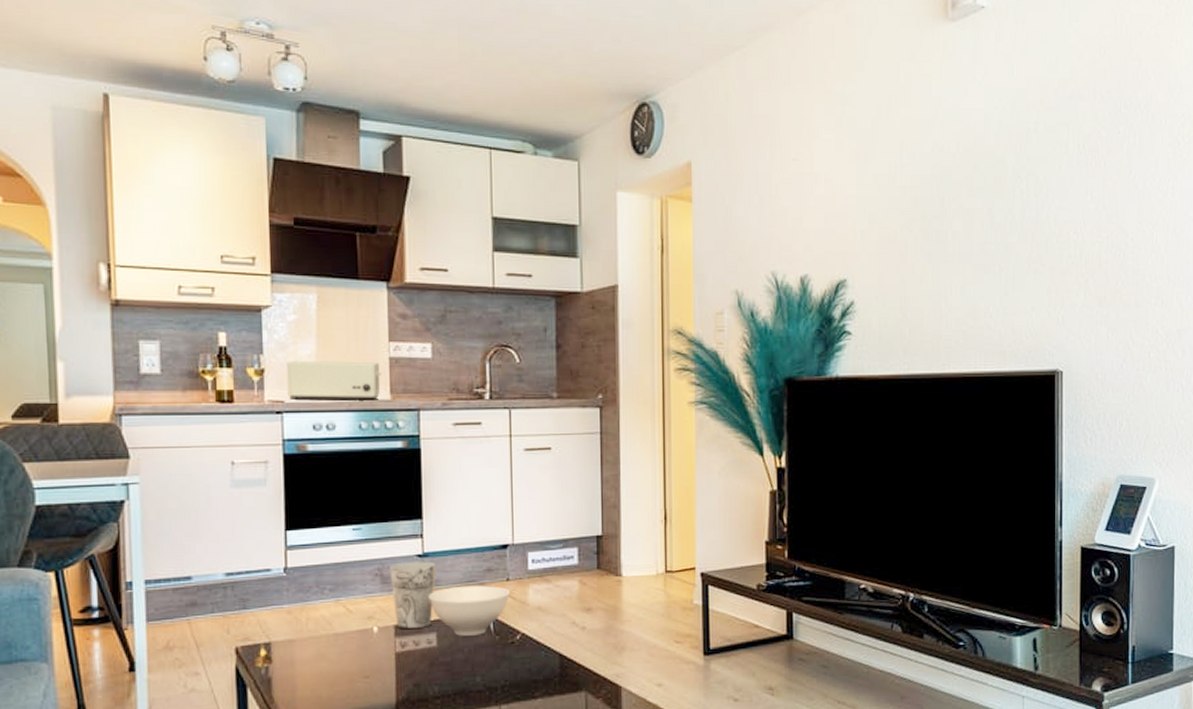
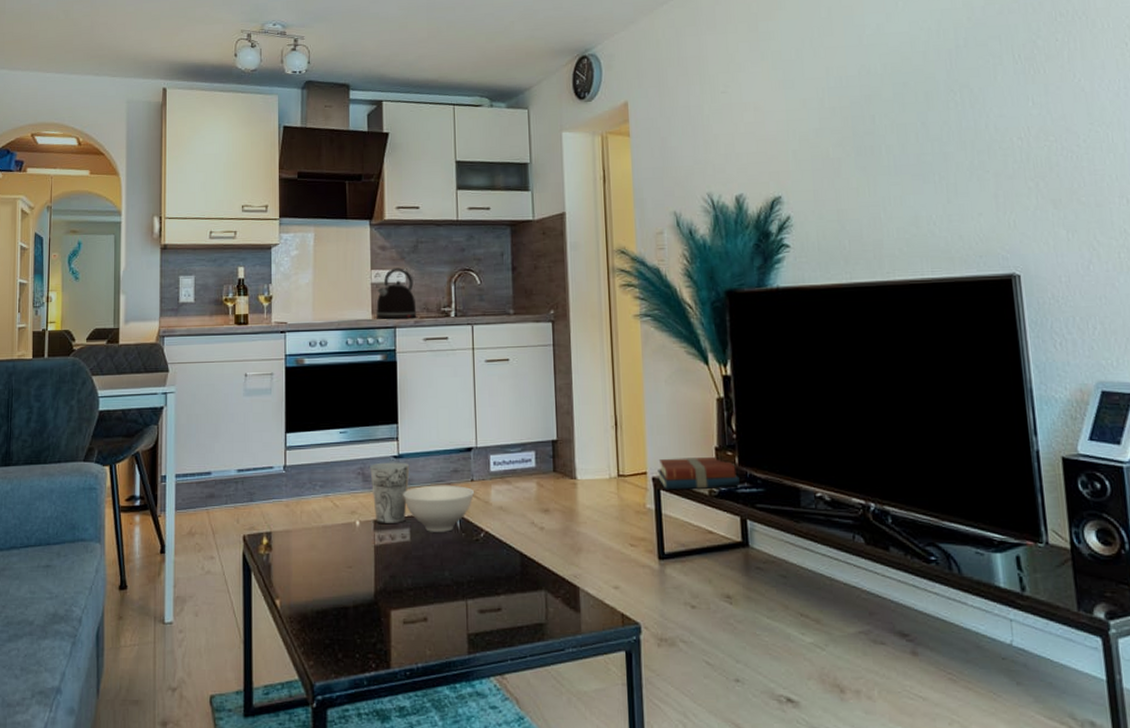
toaster: present [286,360,382,401] -> none [289,287,365,321]
kettle: none [394,340,445,401] -> present [375,267,417,320]
books: none [706,550,788,586] -> present [657,456,740,490]

